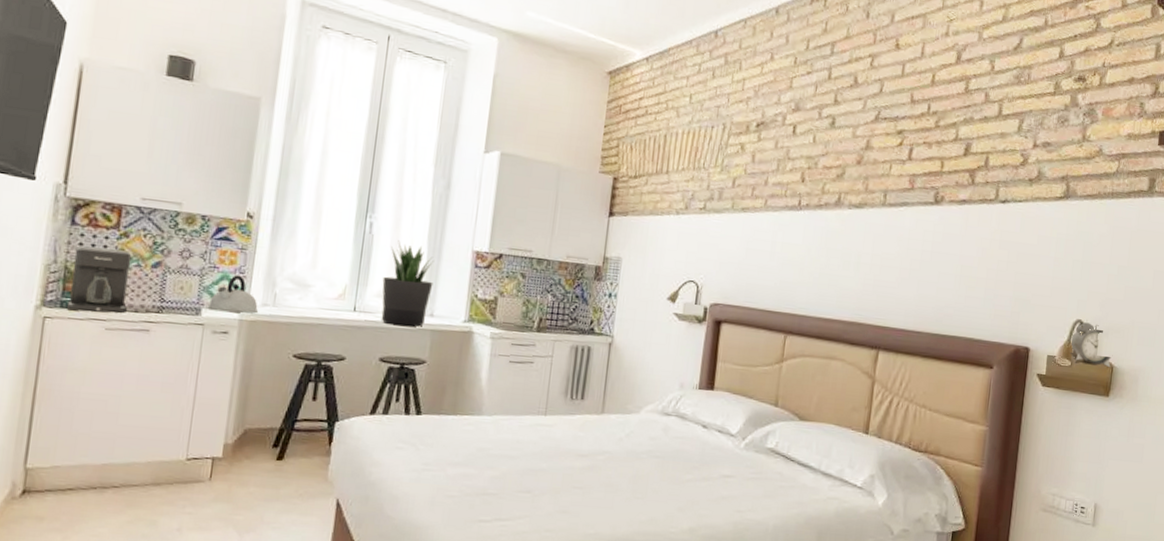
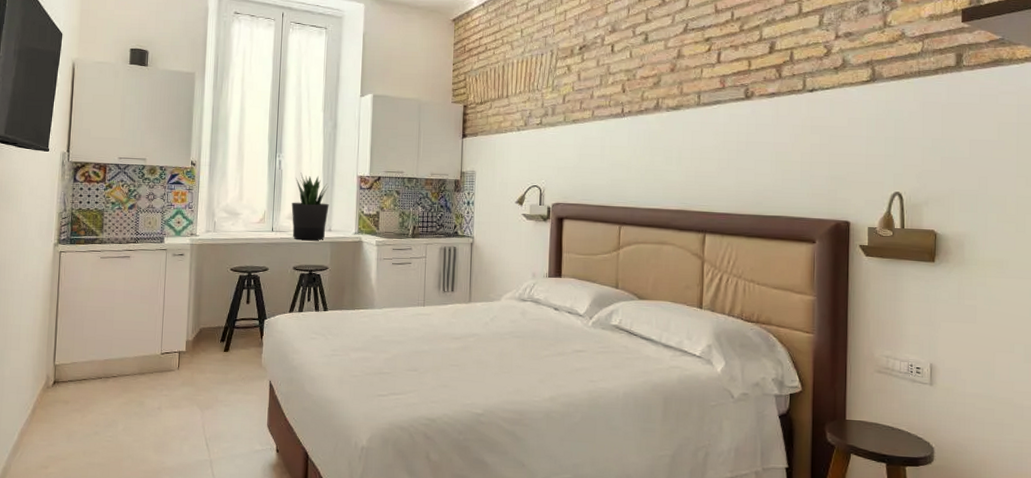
coffee maker: present [67,246,132,314] -> none [75,197,115,246]
kettle: present [207,275,259,314] -> none [168,210,204,239]
alarm clock: present [1070,322,1112,368] -> none [889,194,934,235]

